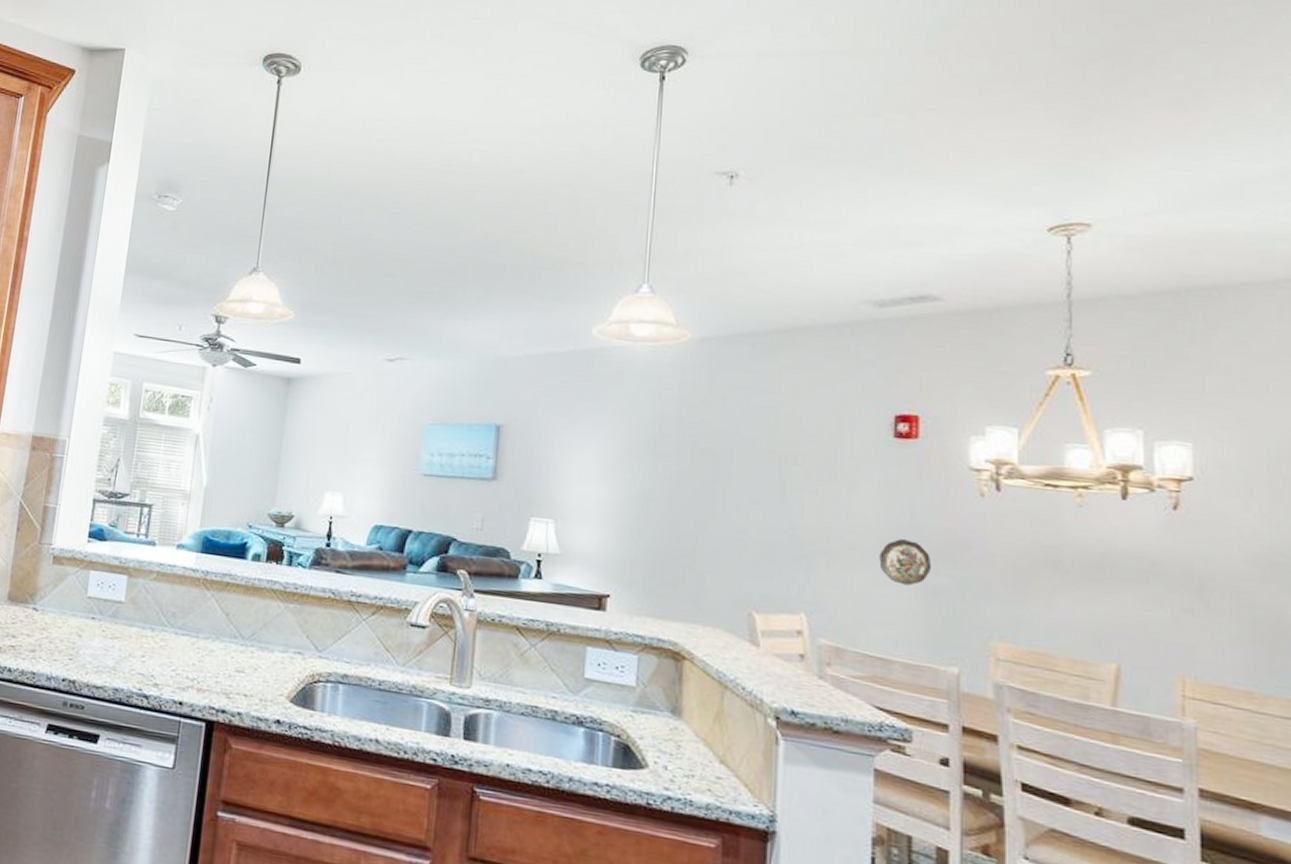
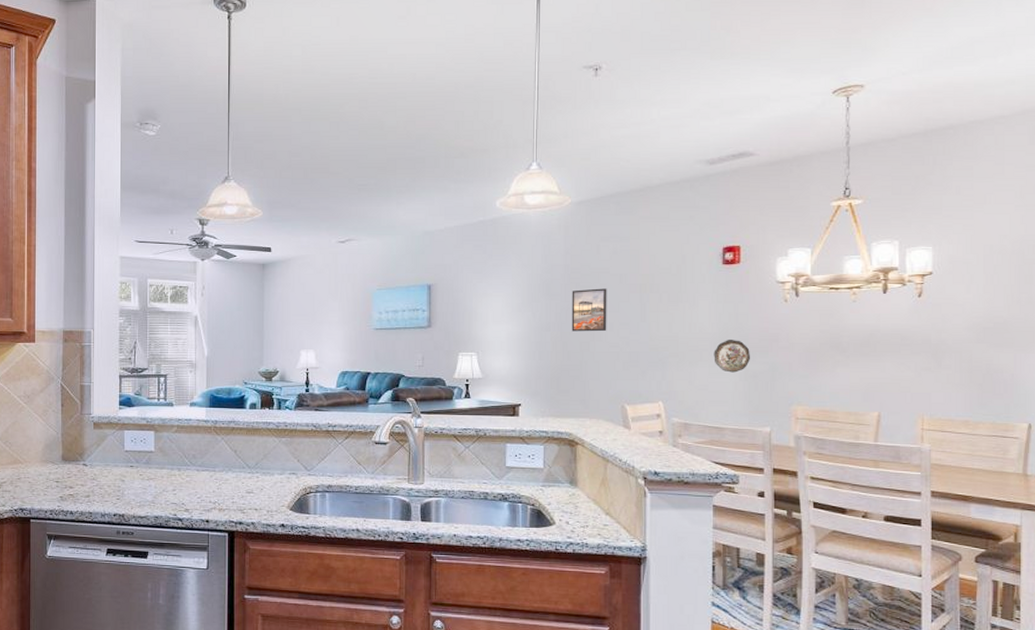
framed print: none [683,451,735,511] -> present [571,288,607,332]

